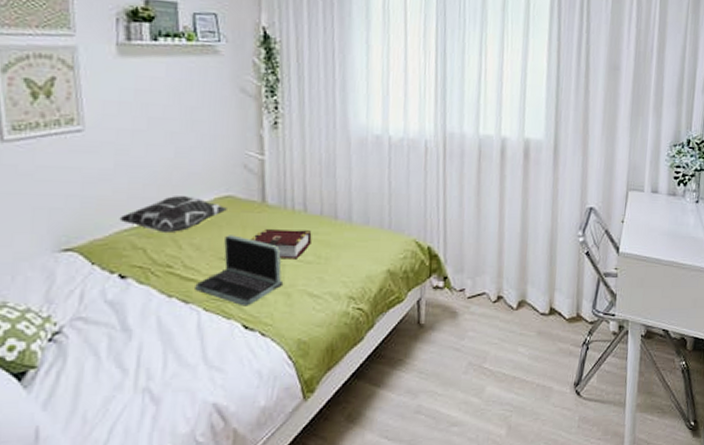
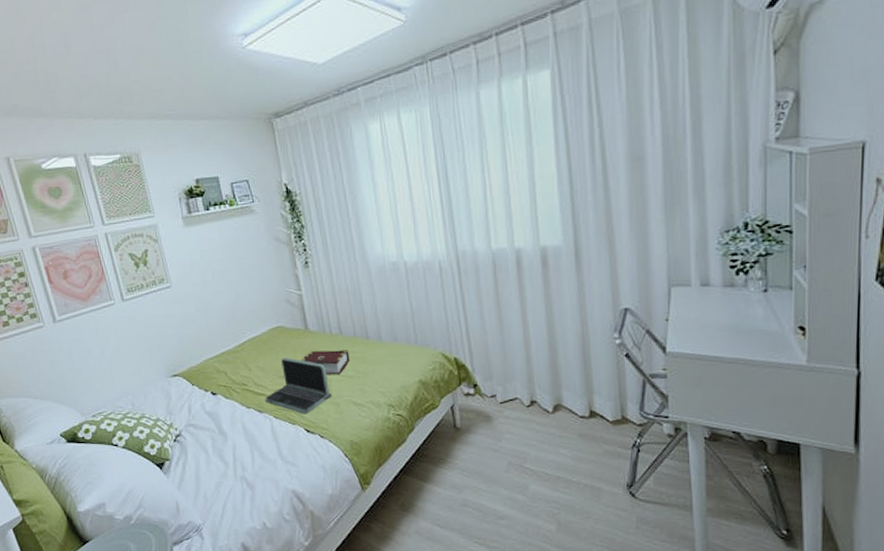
decorative pillow: present [119,196,227,234] -> none [205,329,280,360]

